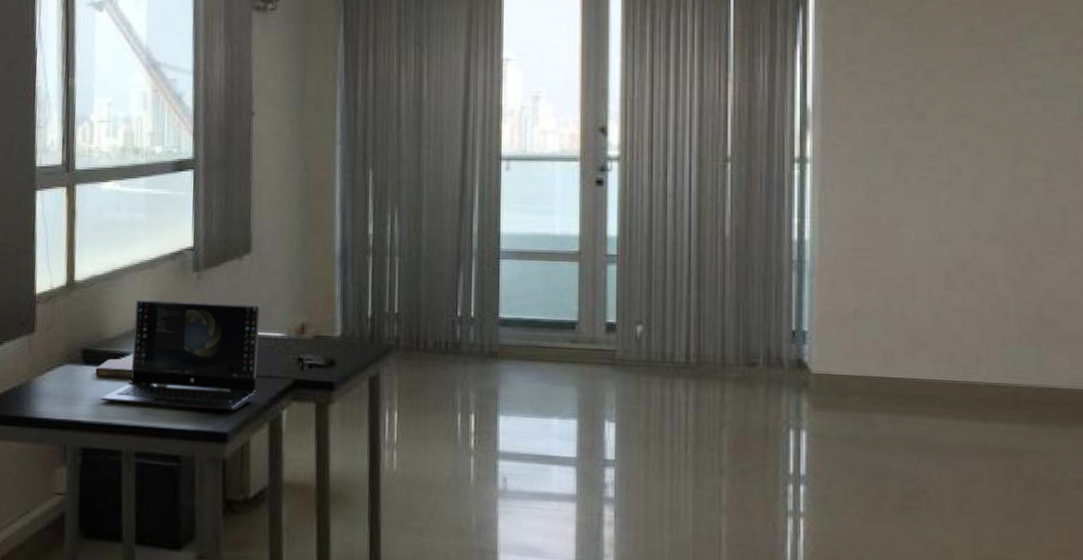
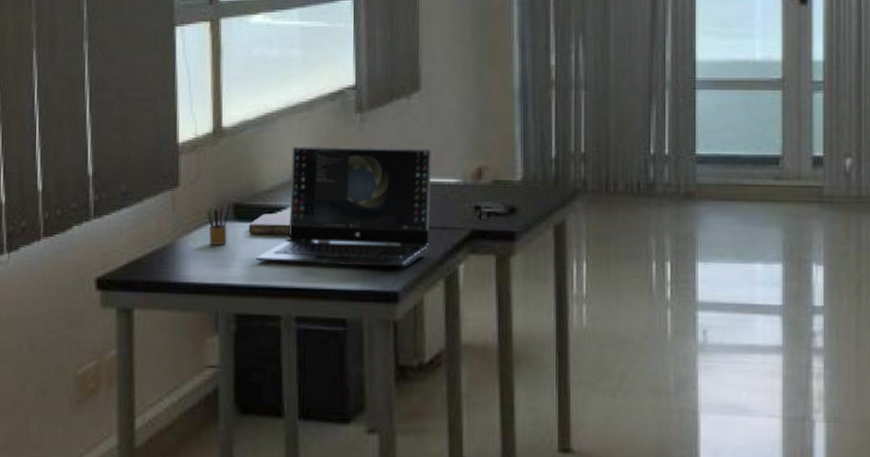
pencil box: none [58,346,81,386] -> present [206,201,231,245]

